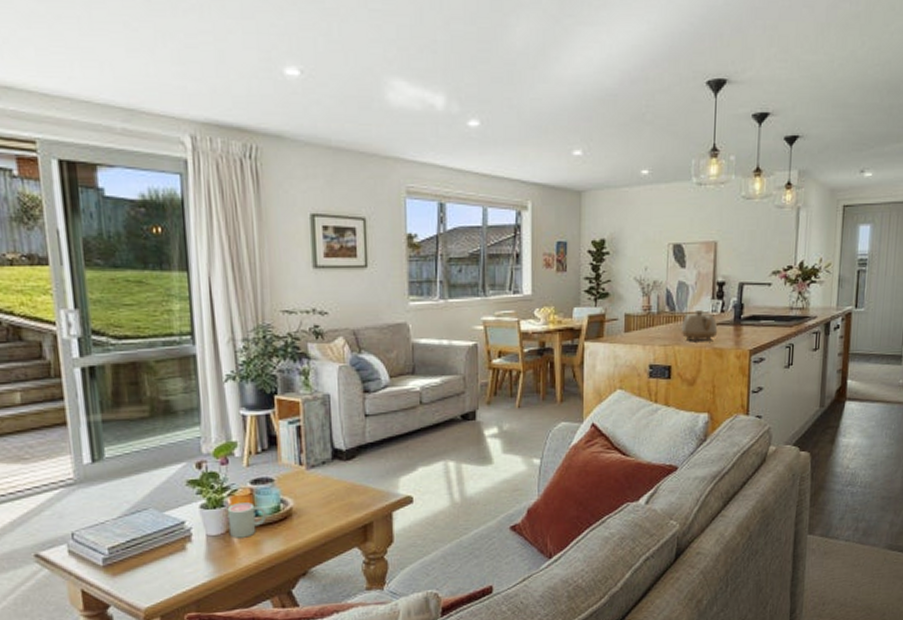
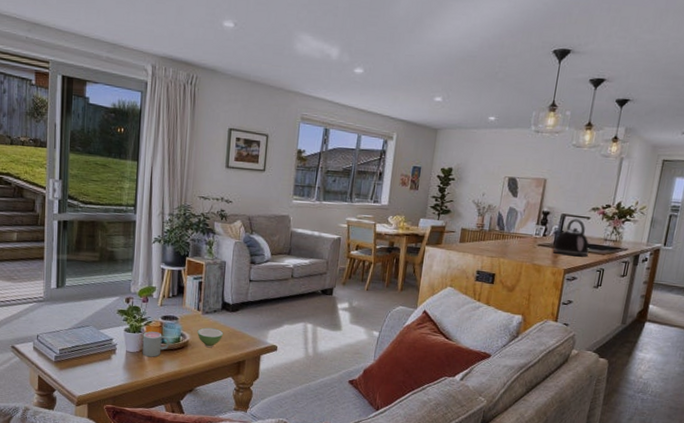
bowl: none [303,485,339,513] -> present [197,327,224,348]
teapot: present [681,309,718,342] -> none [506,231,539,259]
kettle: none [734,286,775,333] -> present [553,218,590,257]

